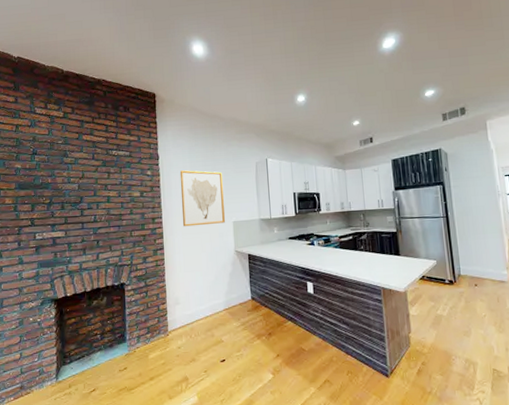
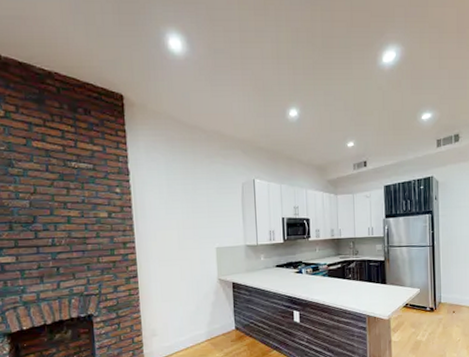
wall art: present [179,170,225,227] -> none [154,189,207,253]

